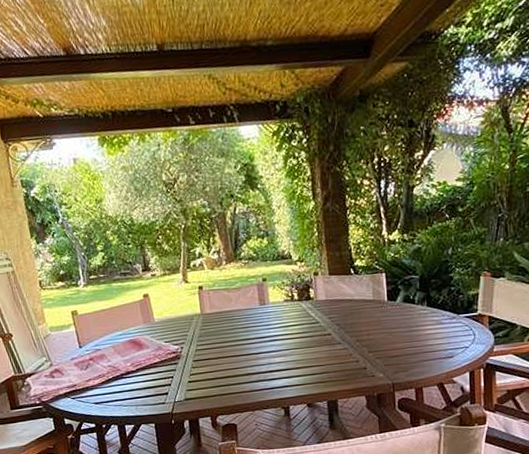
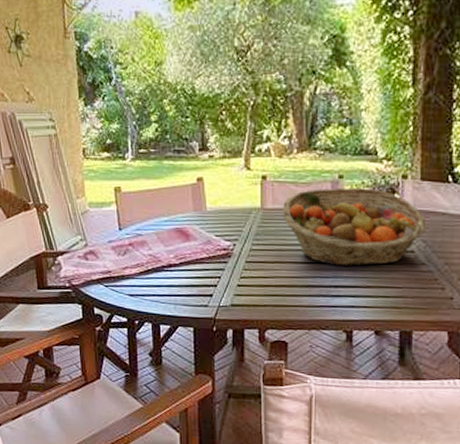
fruit basket: none [218,286,338,354] -> present [282,187,426,267]

